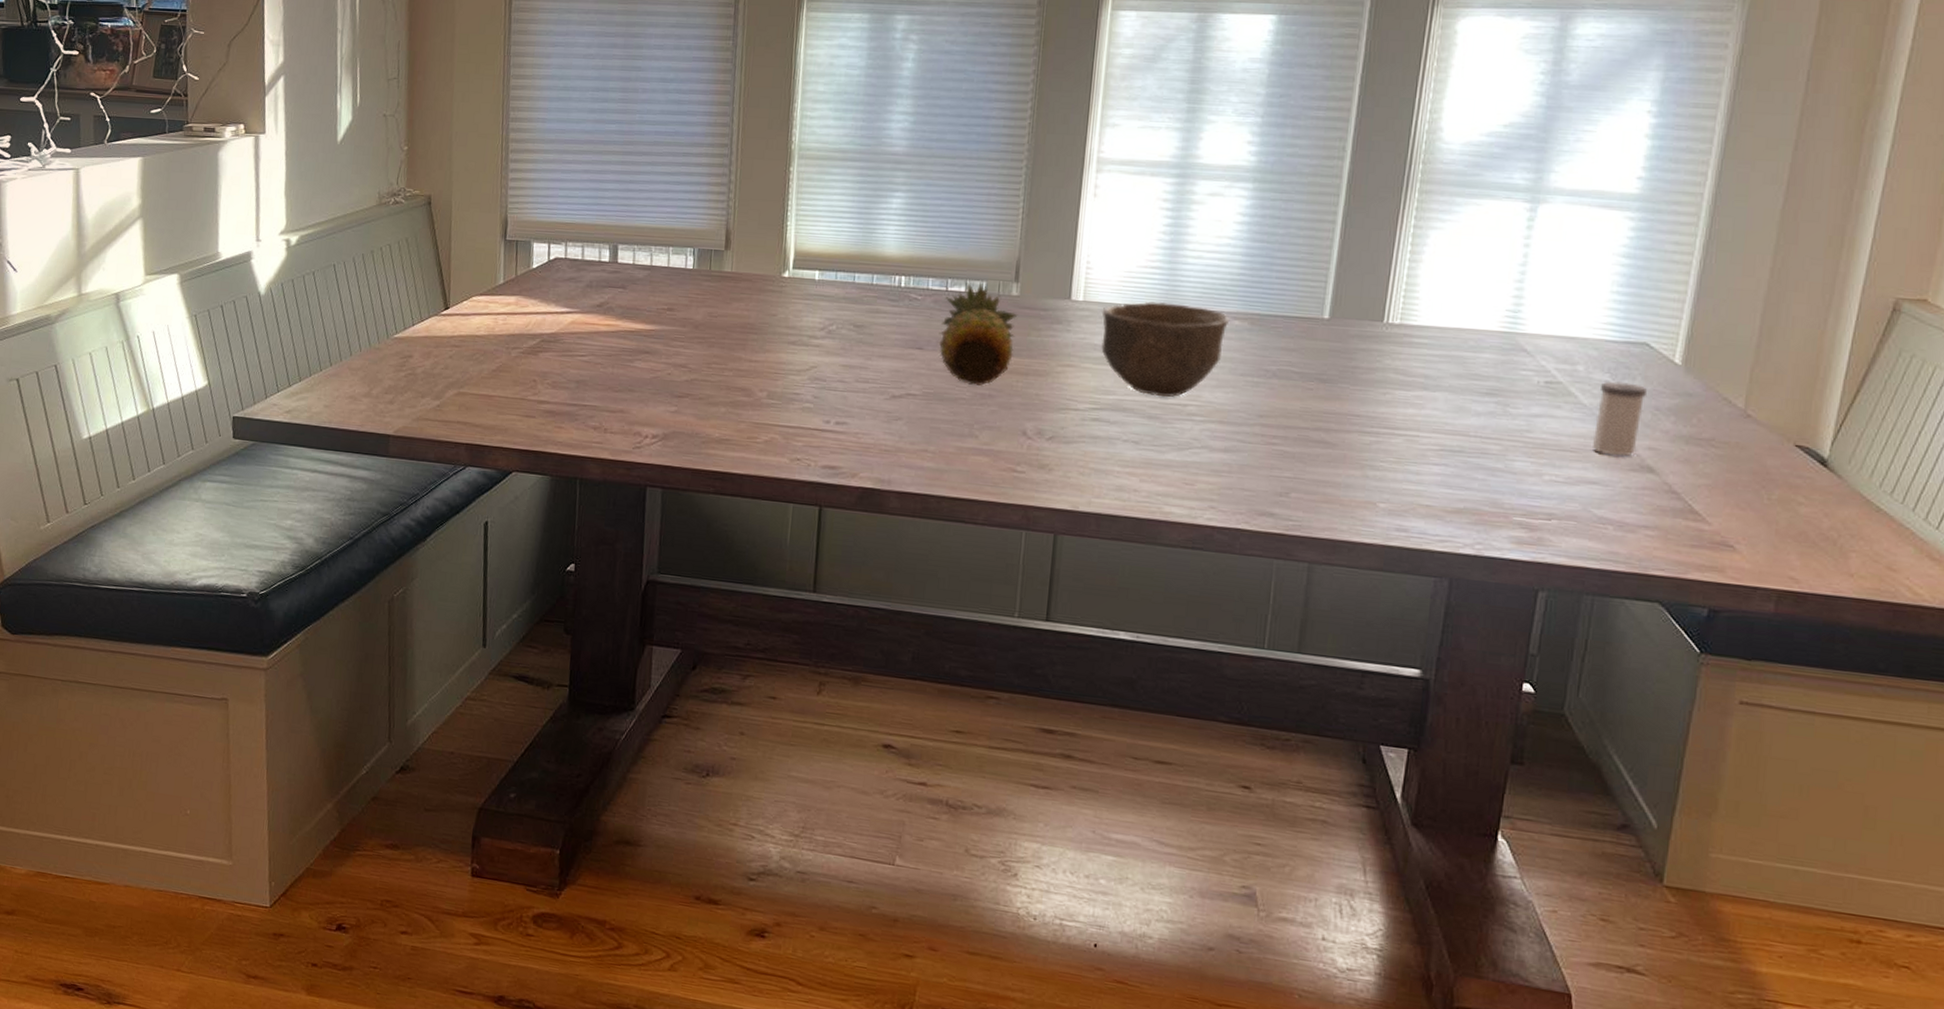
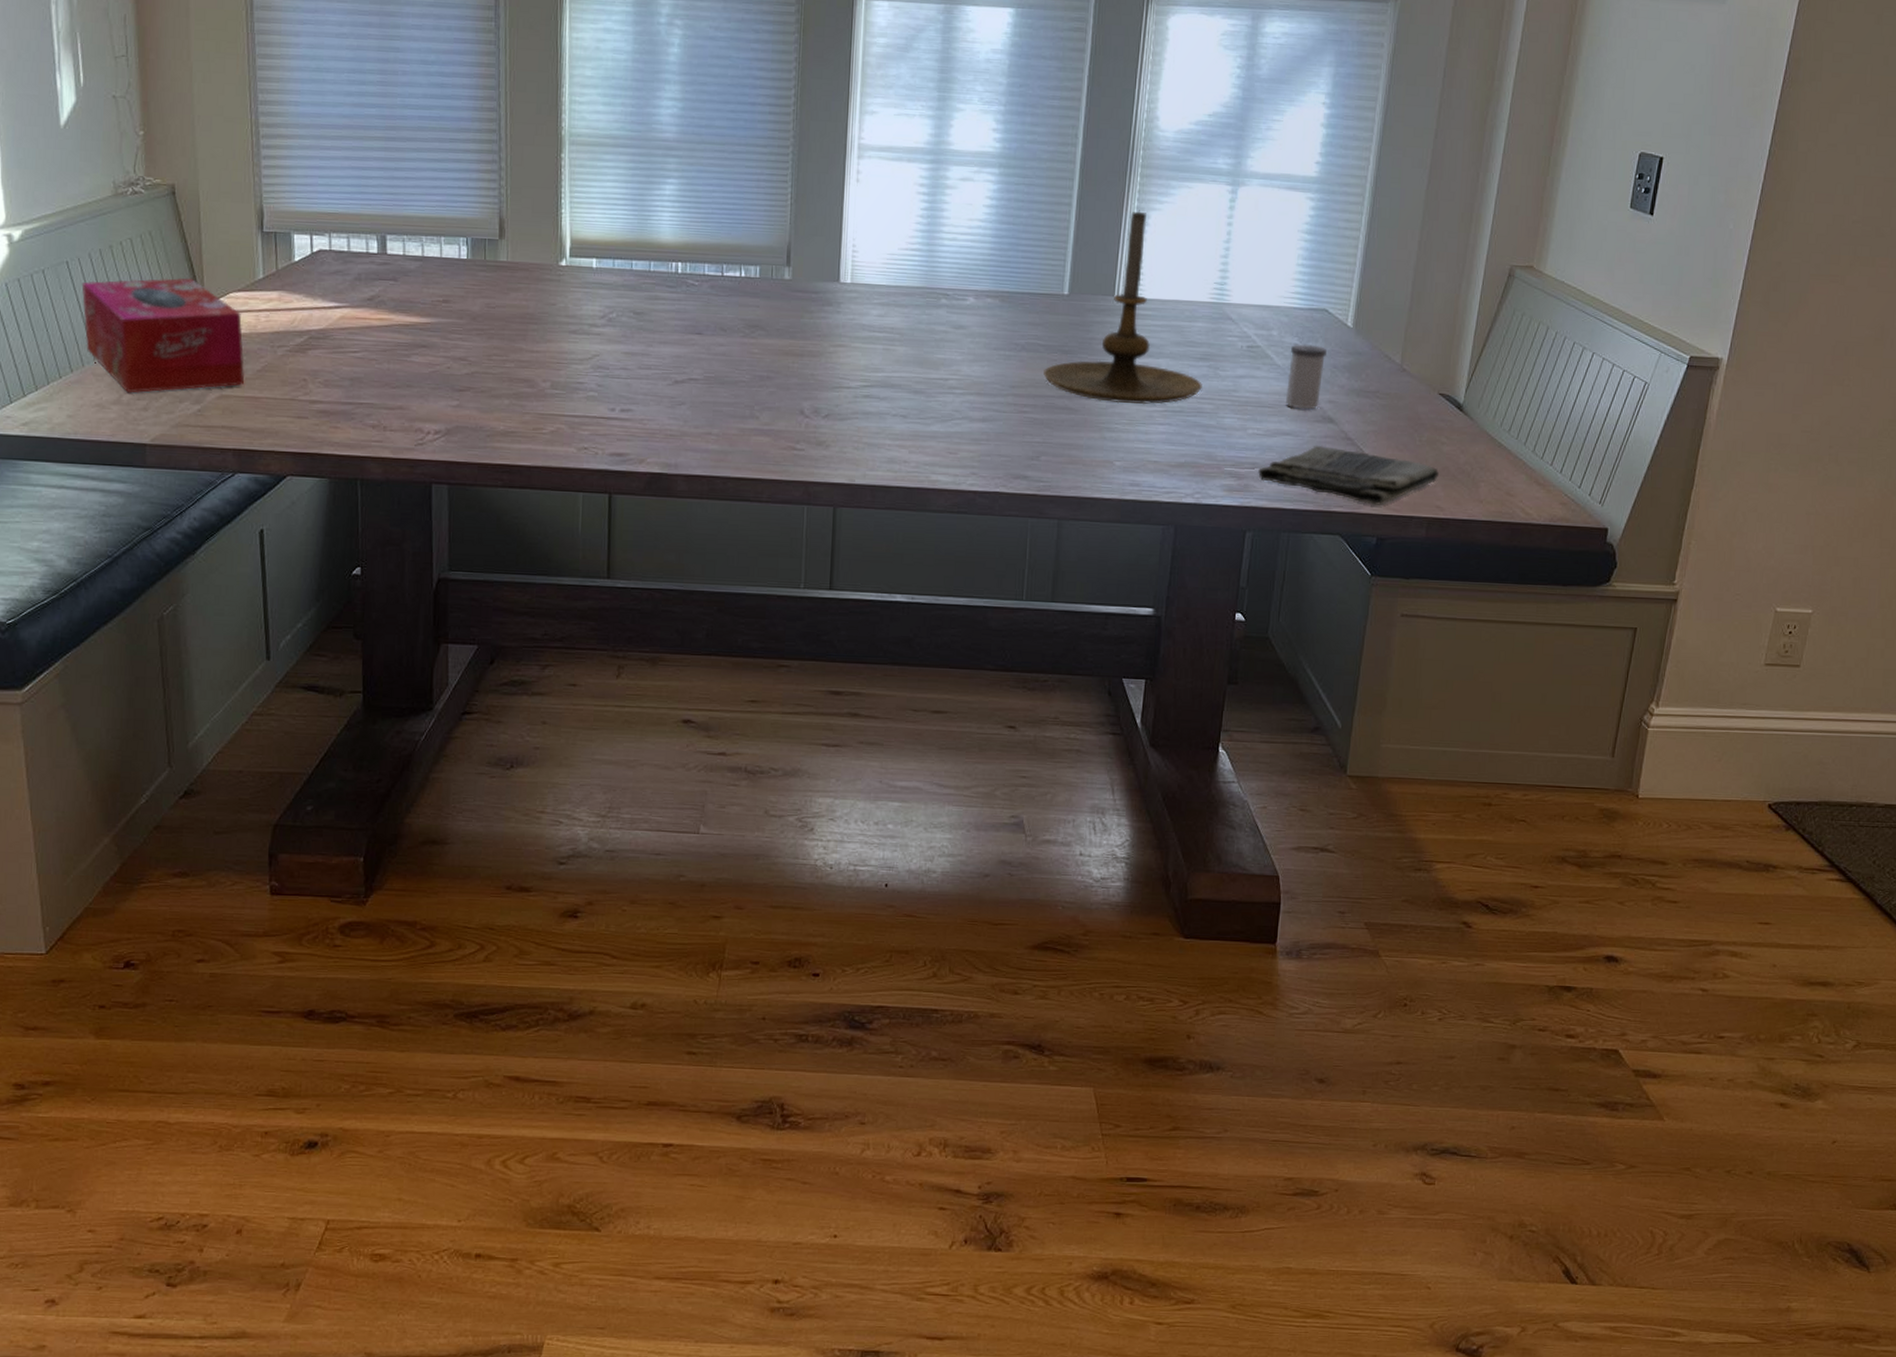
tissue box: none [344,281,482,388] -> present [81,277,245,394]
fruit: present [938,282,1018,386] -> none [716,267,791,368]
bowl: present [1101,301,1230,398] -> none [868,282,983,373]
candle holder: none [1297,228,1488,442] -> present [1043,210,1202,405]
dish towel: none [1555,497,1795,572] -> present [1258,445,1440,505]

